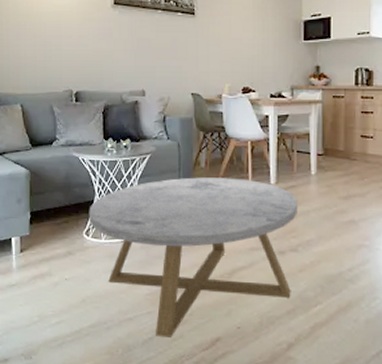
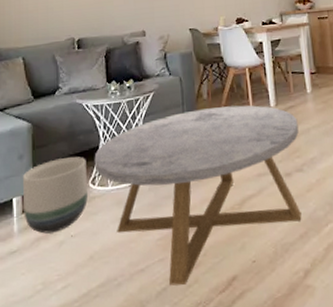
planter: none [20,207,83,274] -> present [22,157,89,234]

